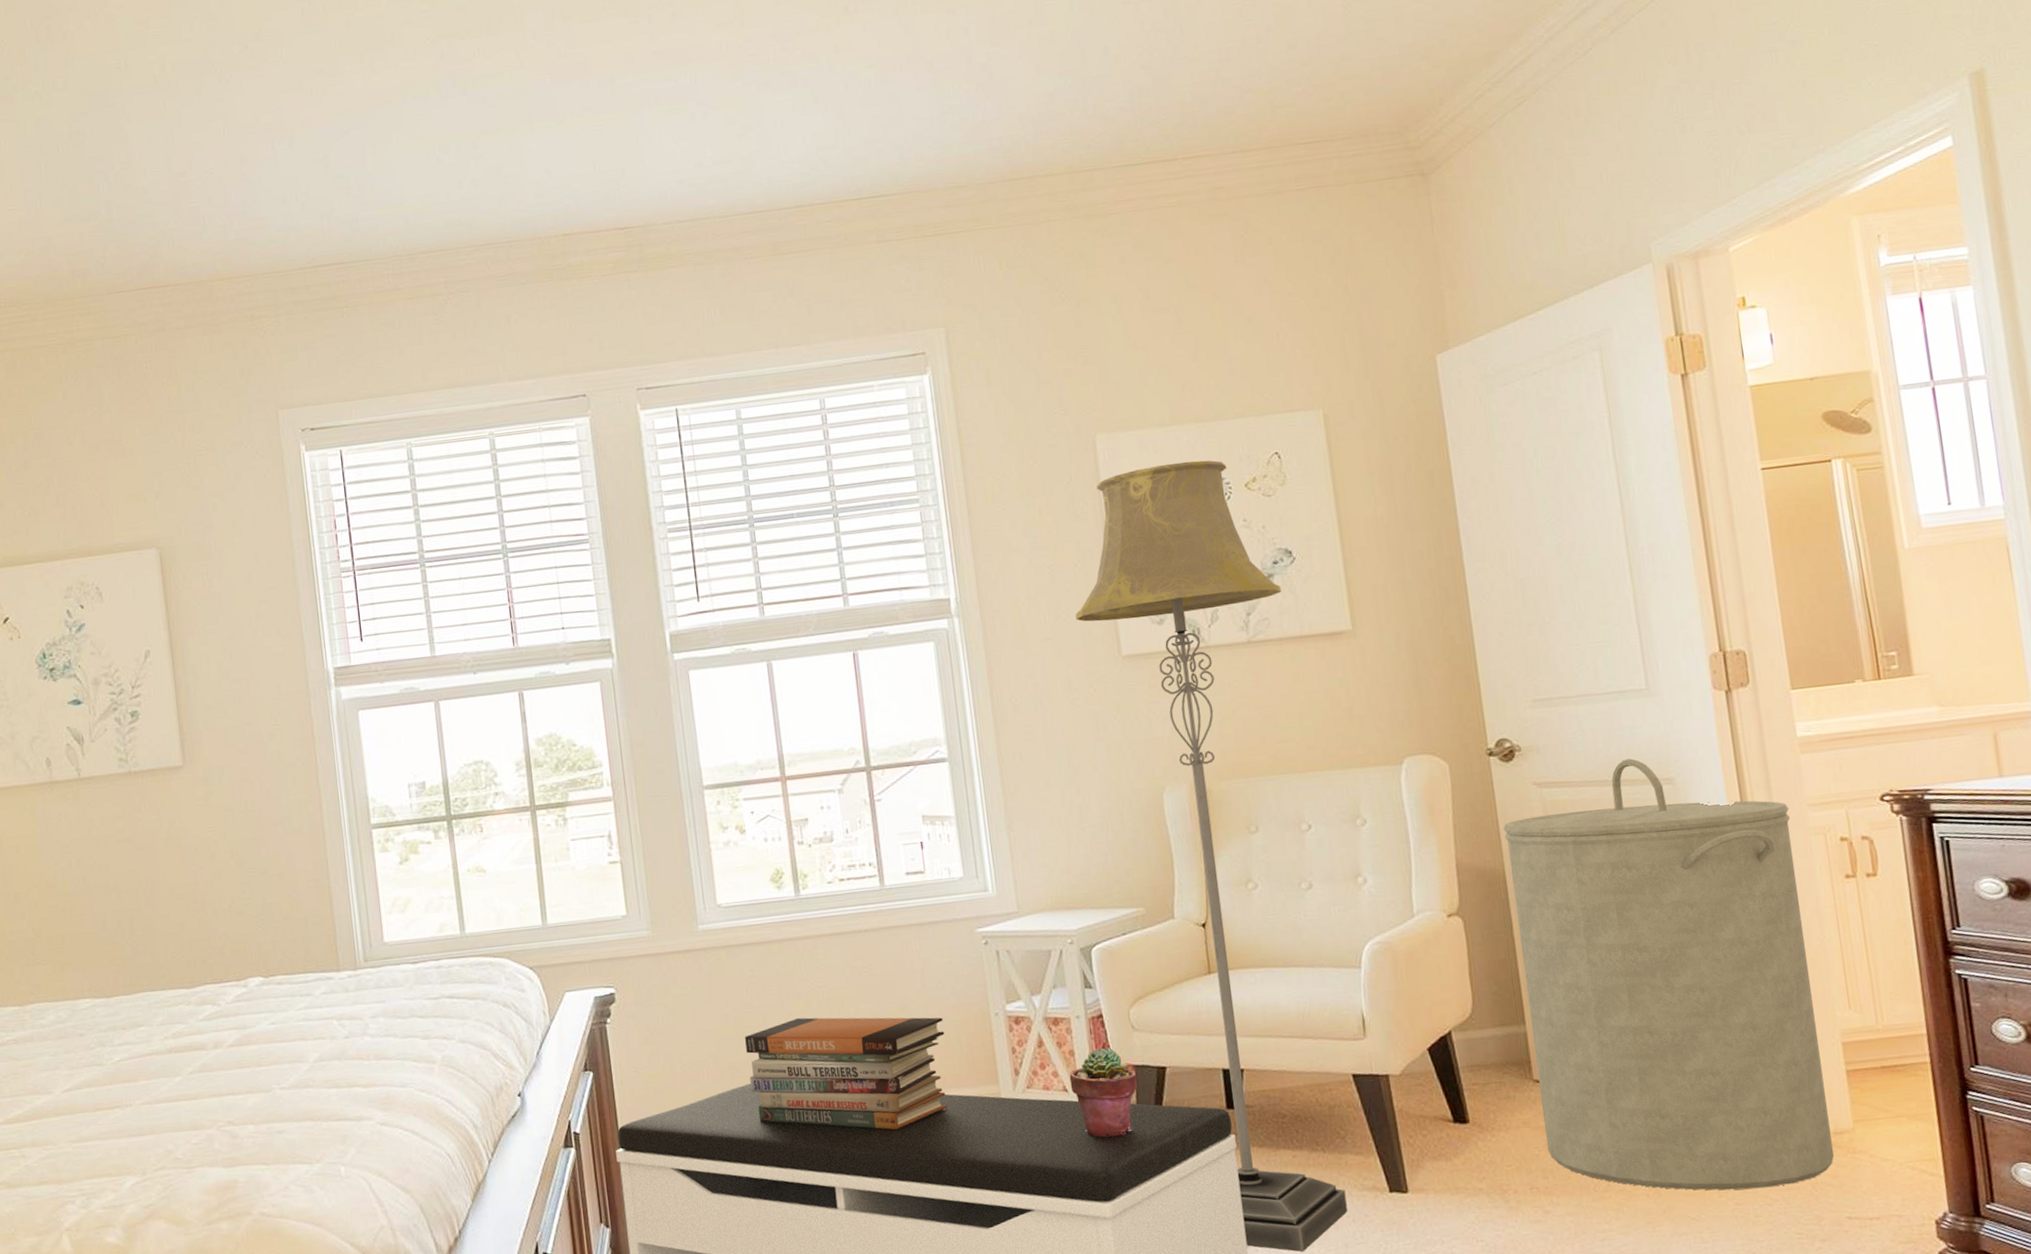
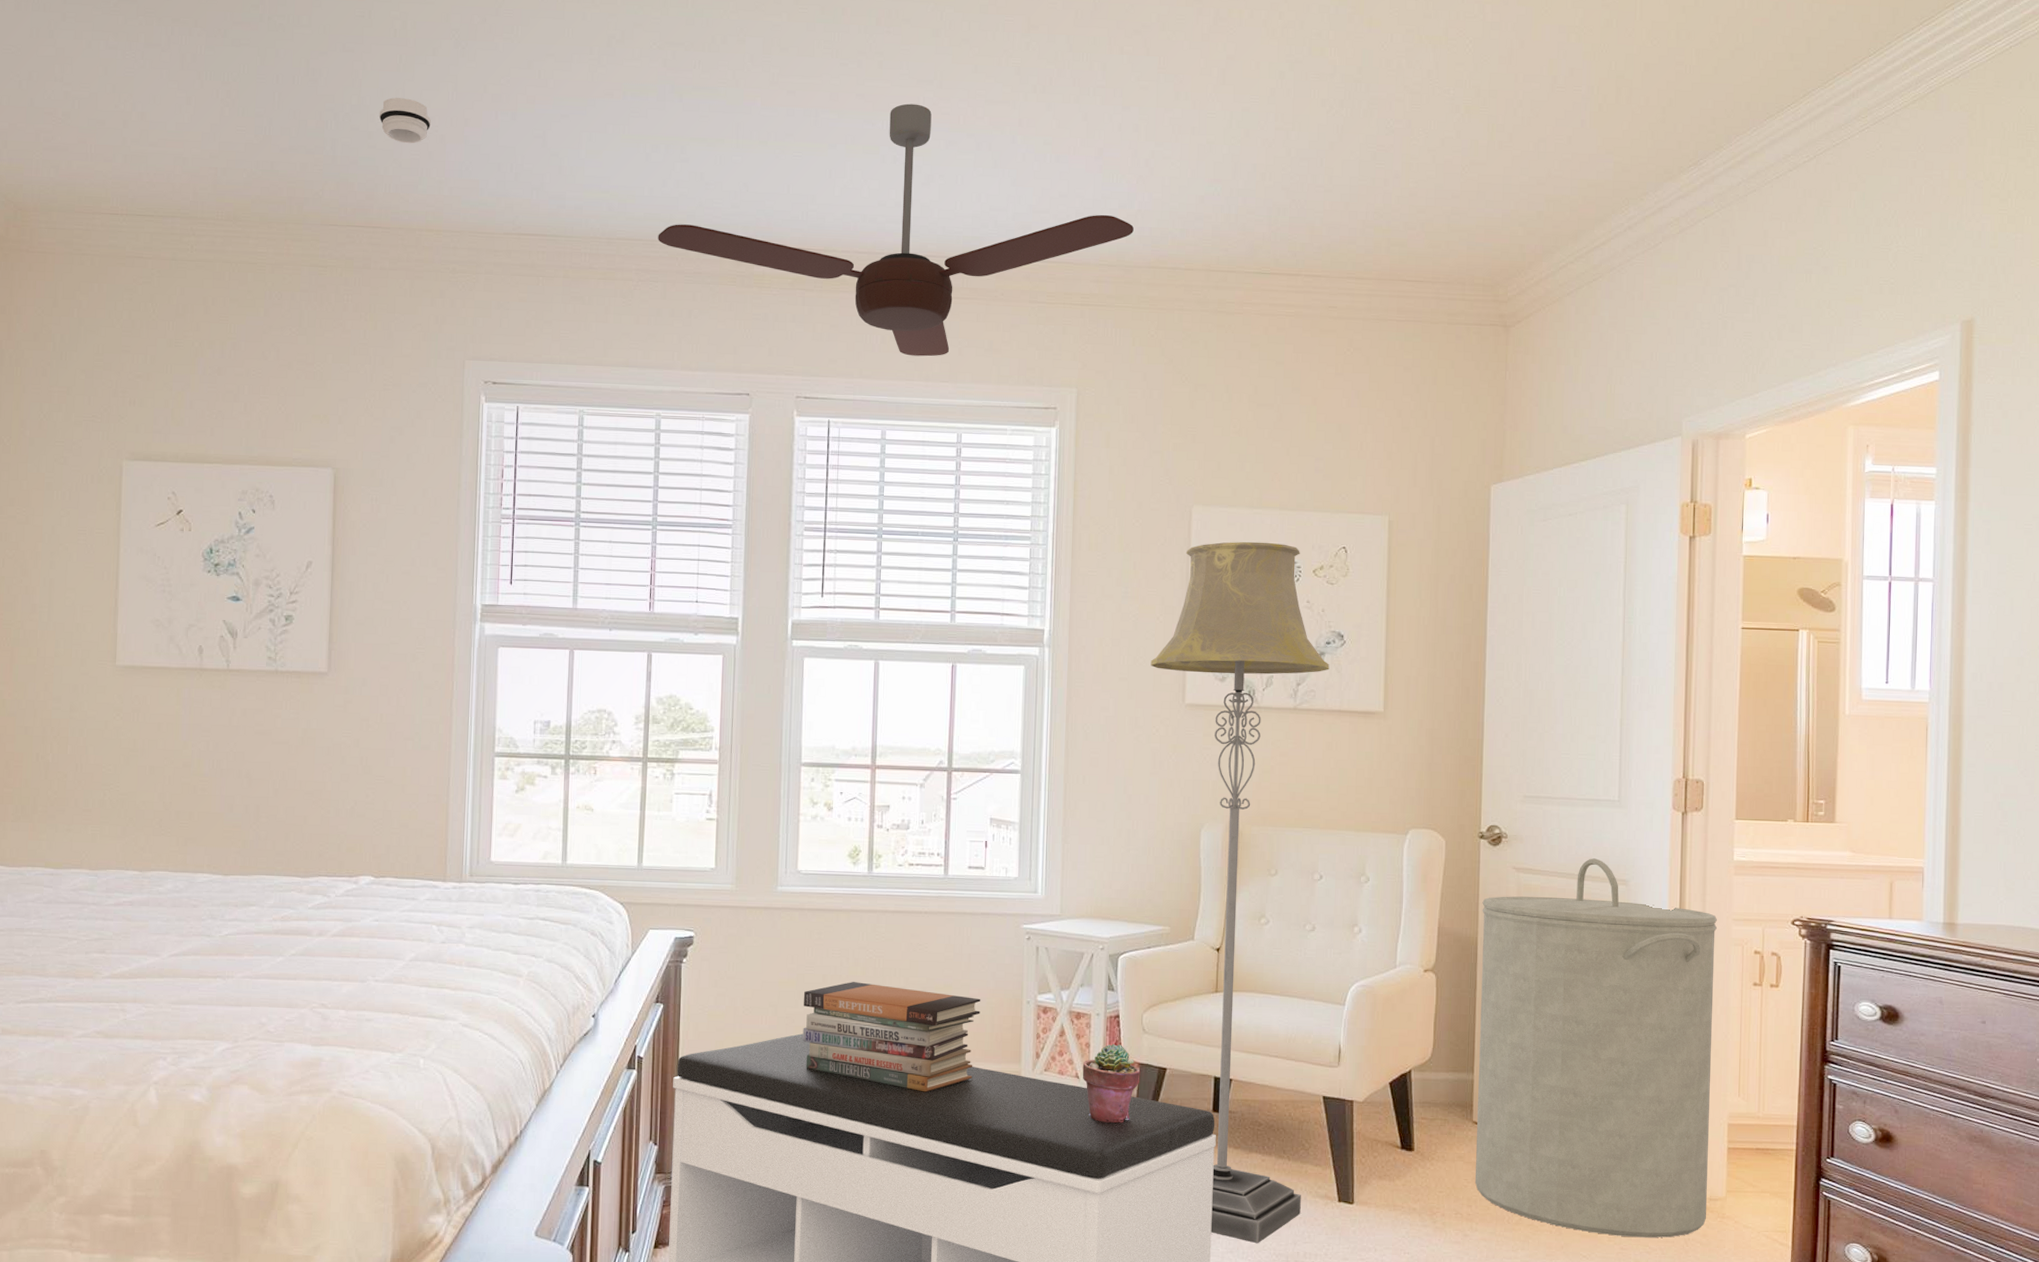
smoke detector: none [150,144,206,193] -> present [379,98,431,144]
ceiling fan: none [462,50,981,324] -> present [658,103,1134,357]

